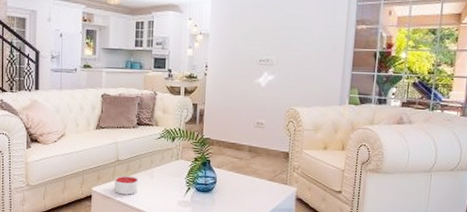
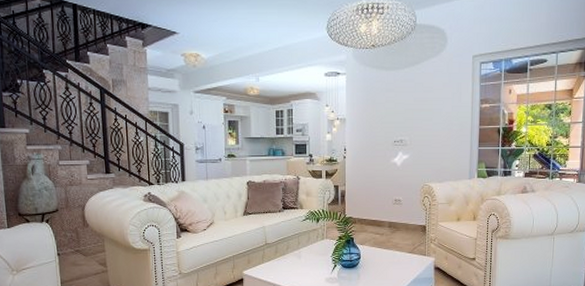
candle: present [115,175,138,195] -> none [265,258,287,276]

